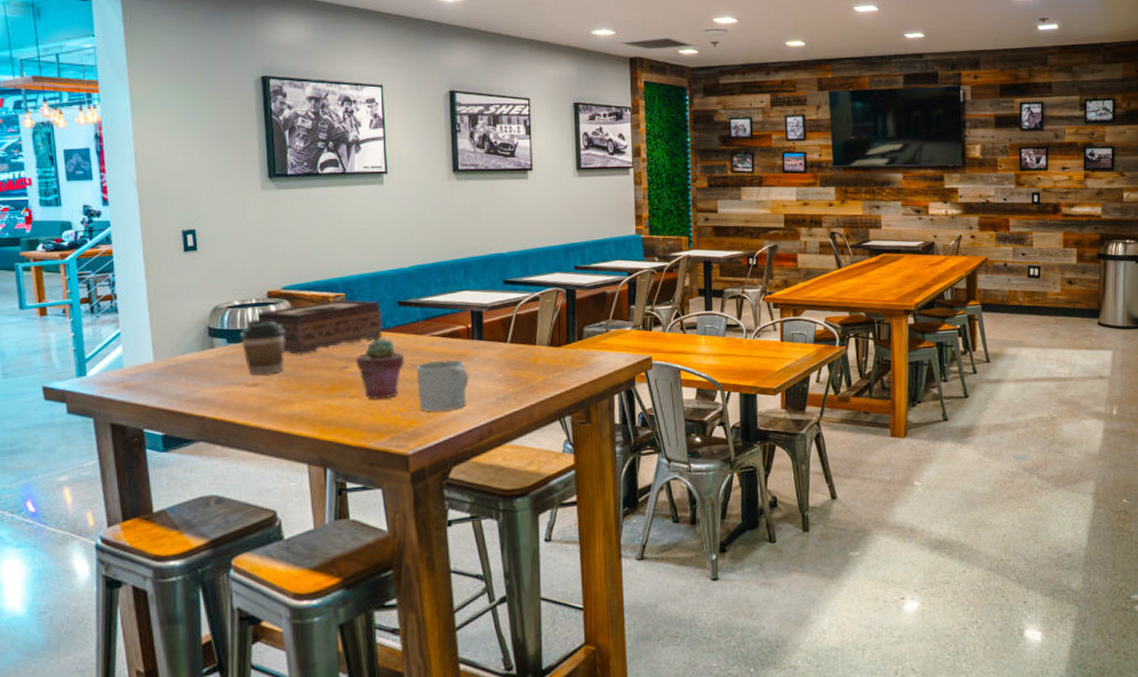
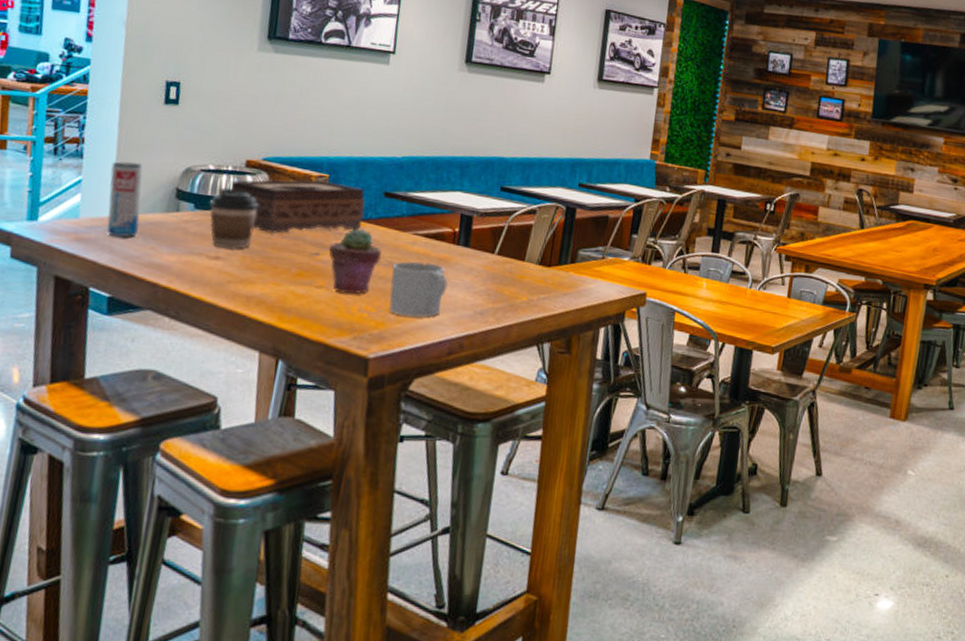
beverage can: none [146,308,179,380] -> present [107,161,143,237]

